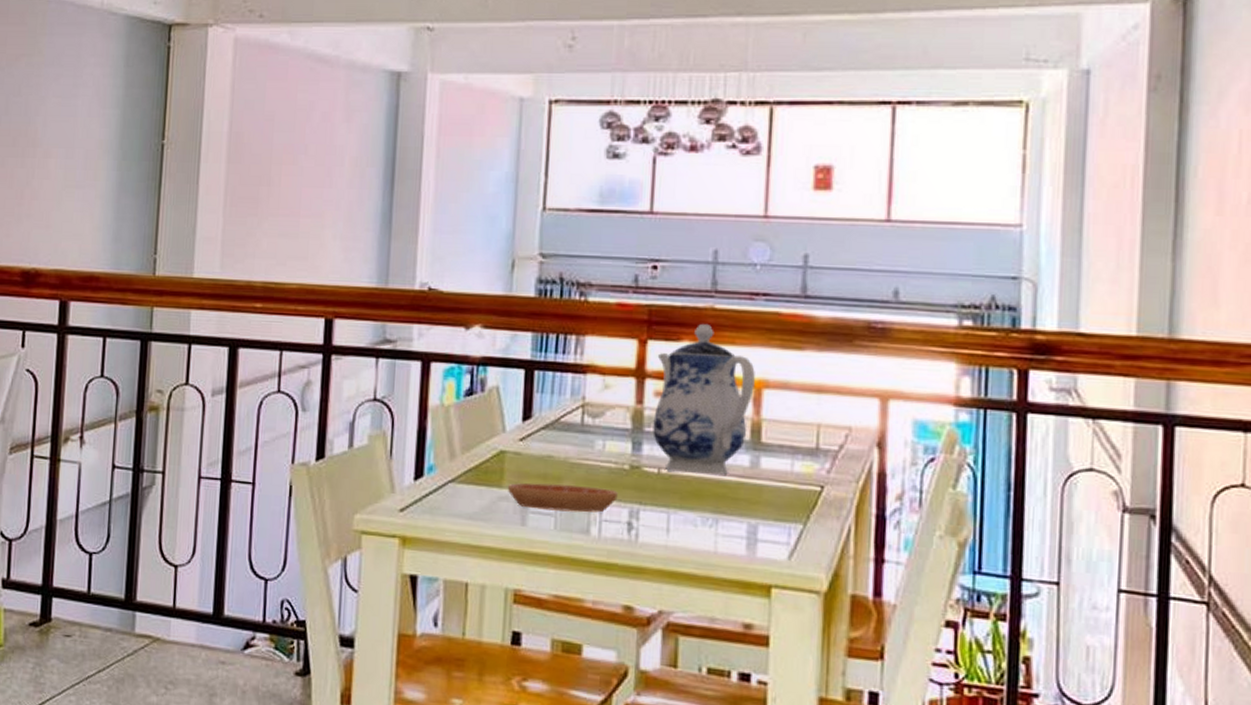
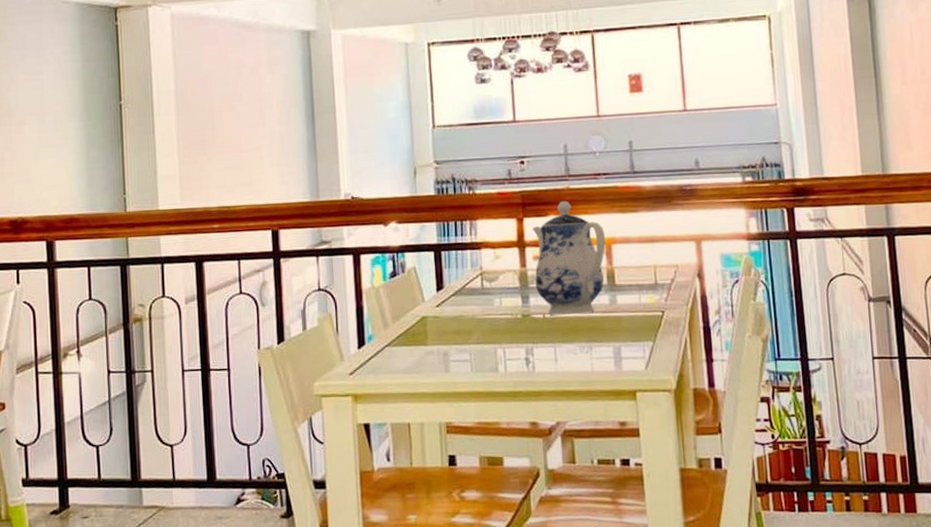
saucer: present [508,483,618,513] -> none [432,335,516,358]

